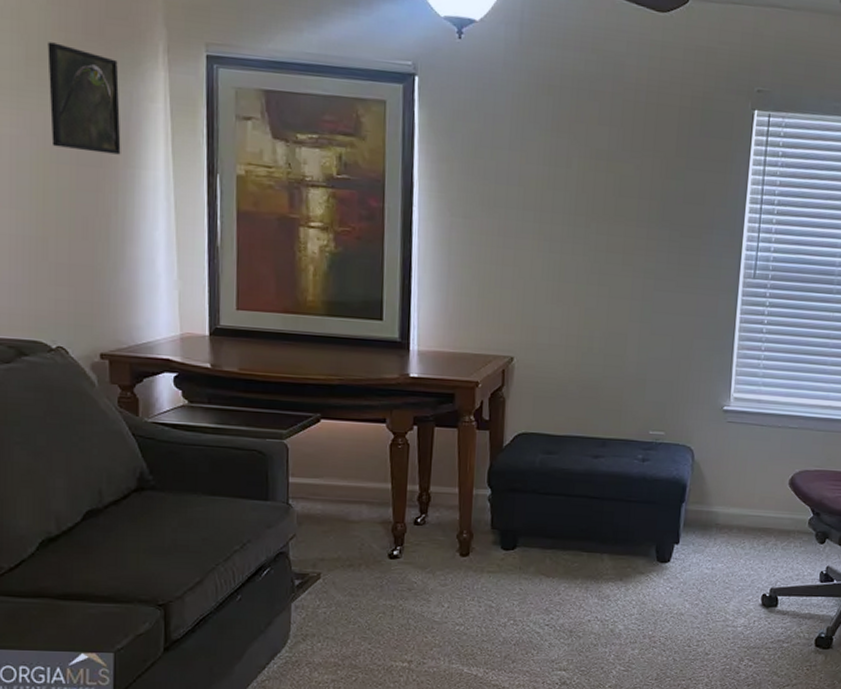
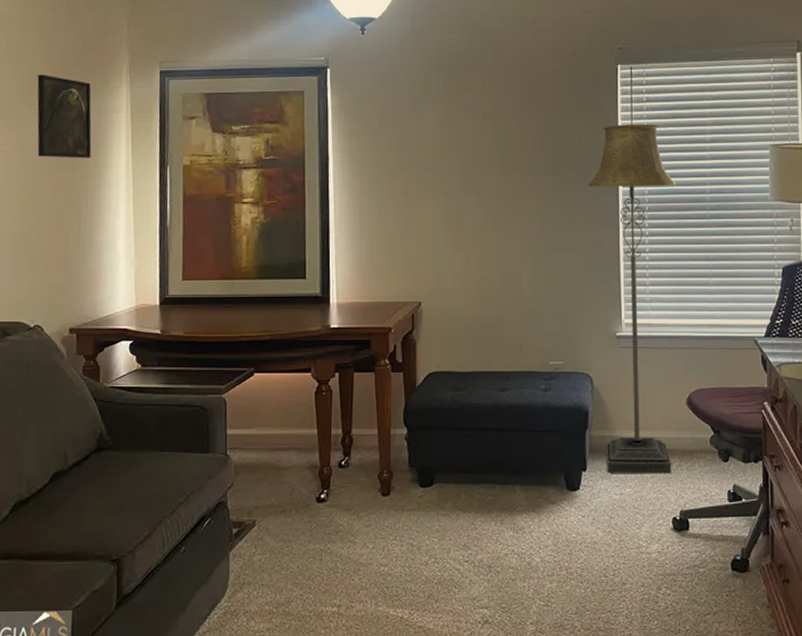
floor lamp: none [700,179,804,552] -> present [588,124,676,474]

